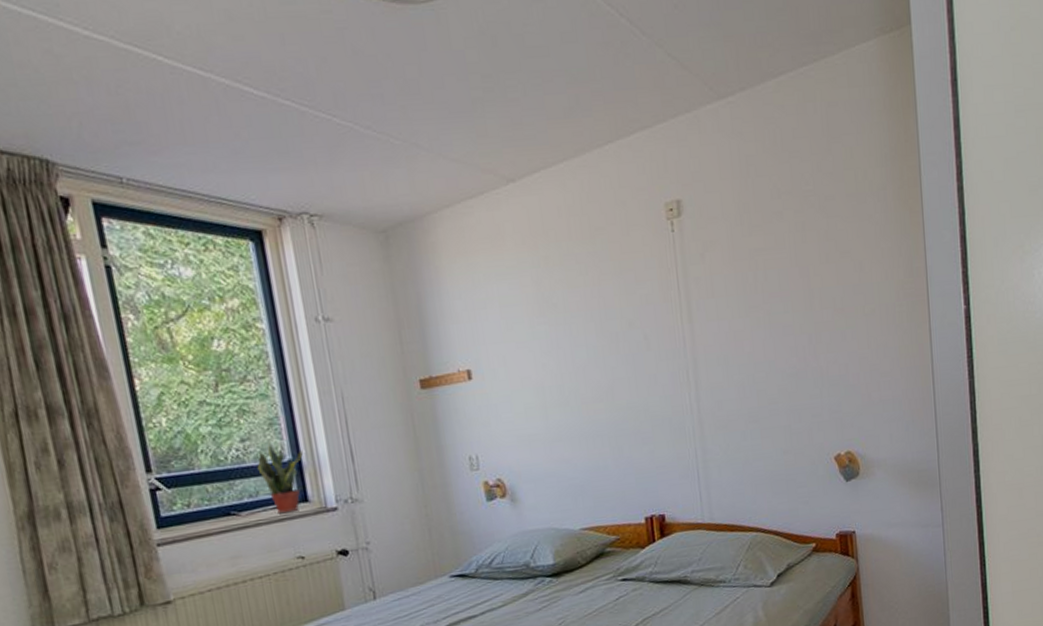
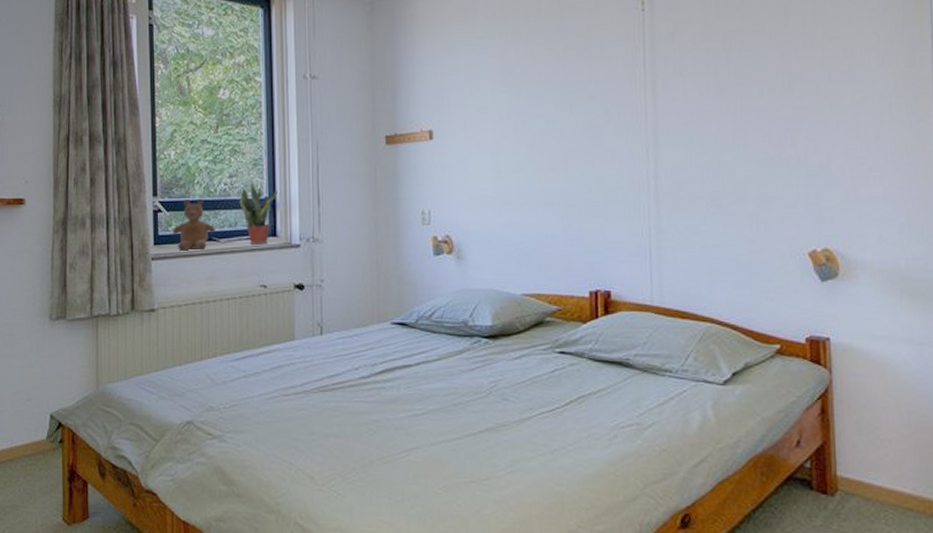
teddy bear: none [177,470,233,532] -> present [172,199,216,251]

